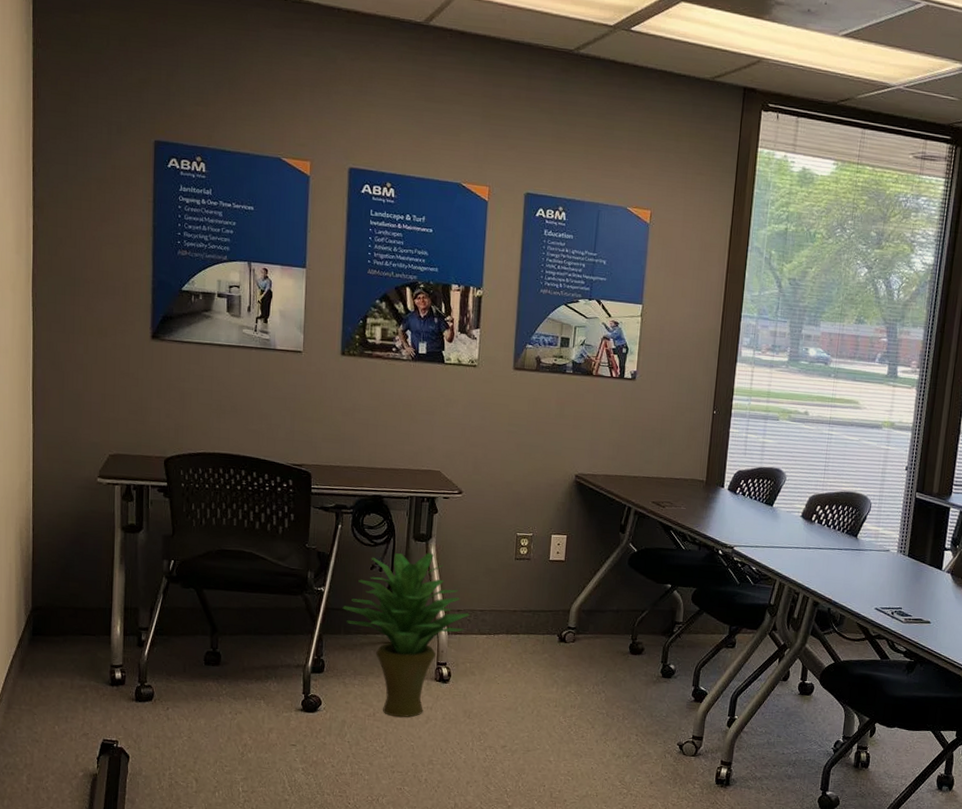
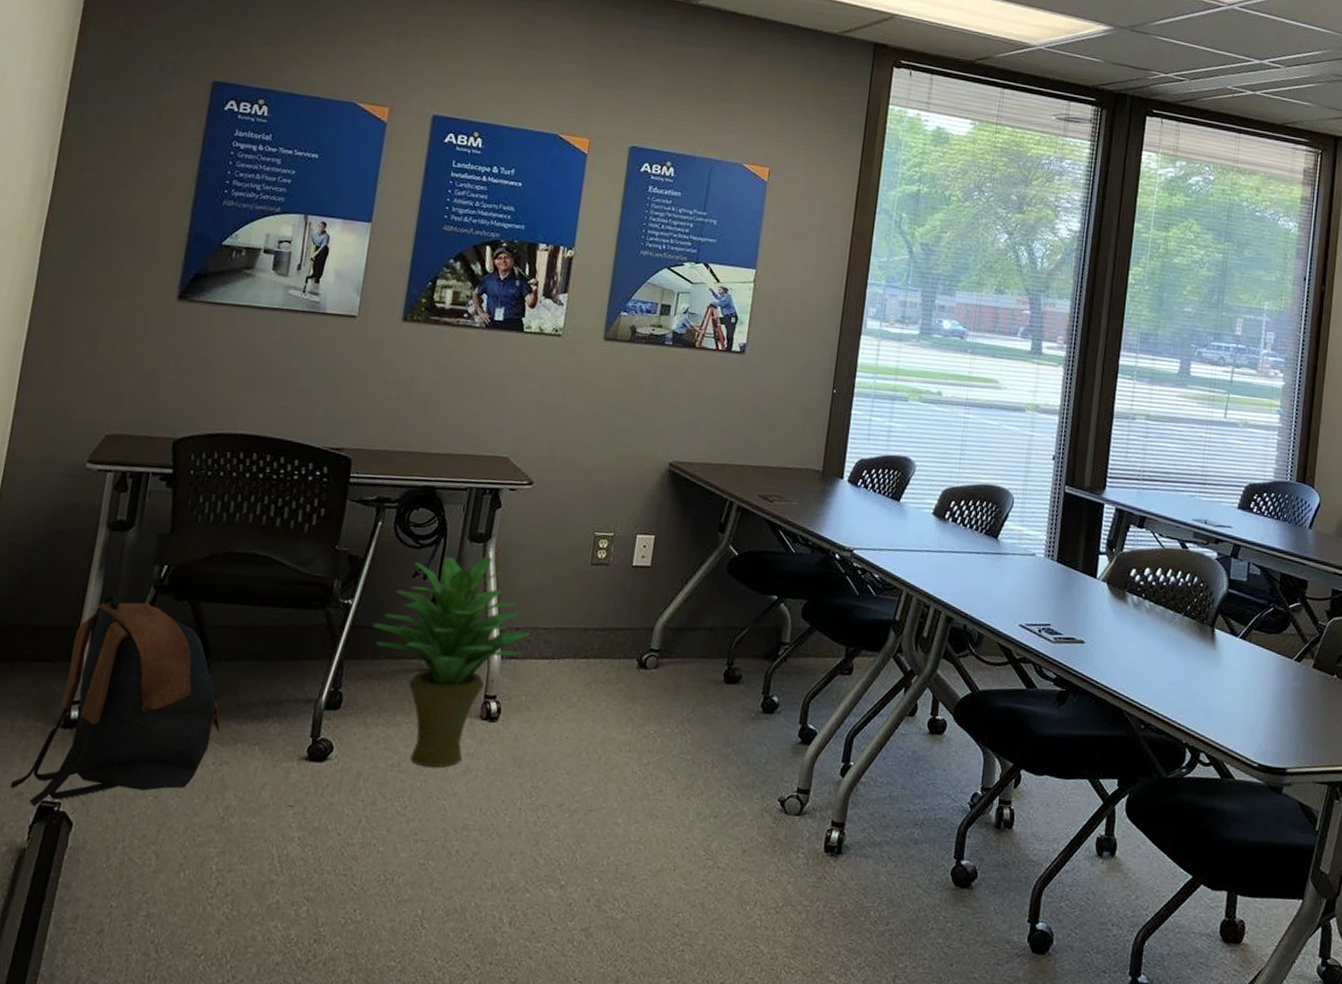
backpack: none [78,583,232,744] -> present [10,594,221,807]

